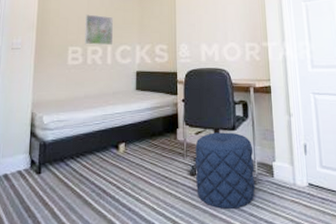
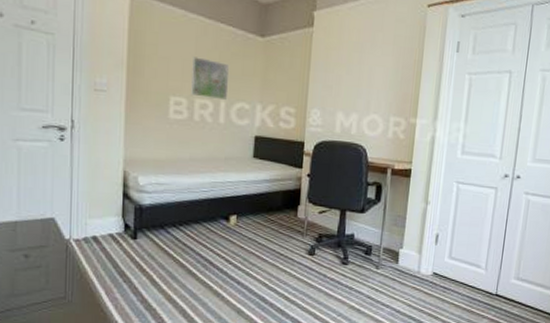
pouf: present [195,132,256,209] -> none [313,213,381,290]

